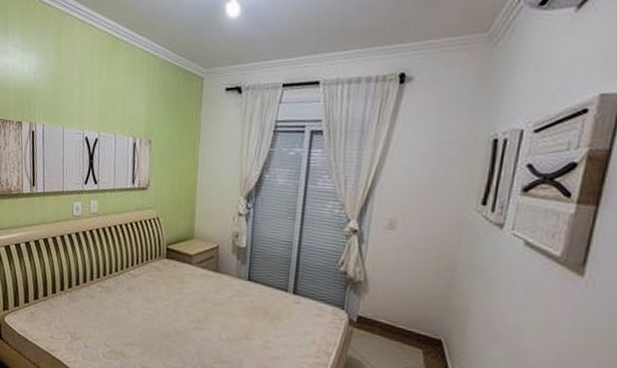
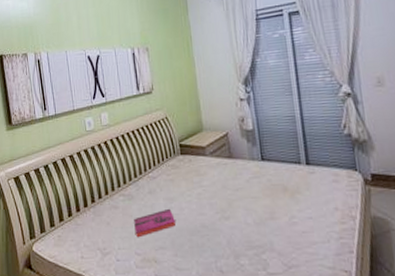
hardback book: none [107,308,149,330] -> present [134,208,175,238]

